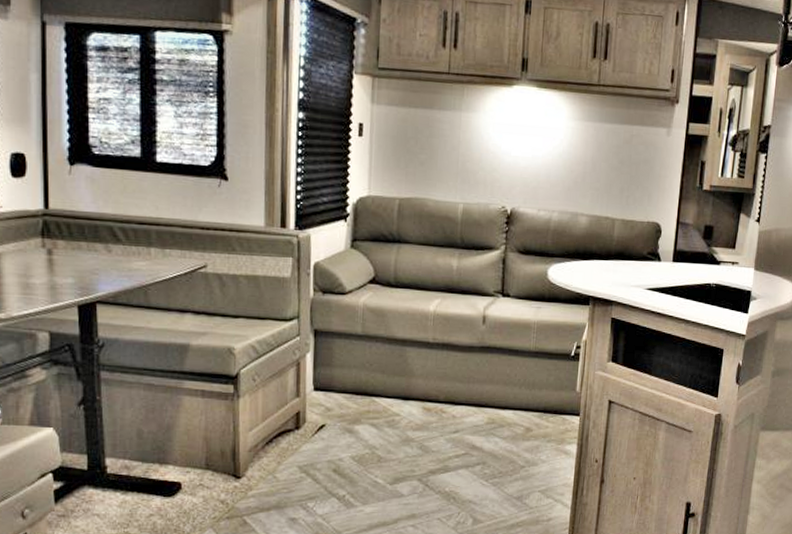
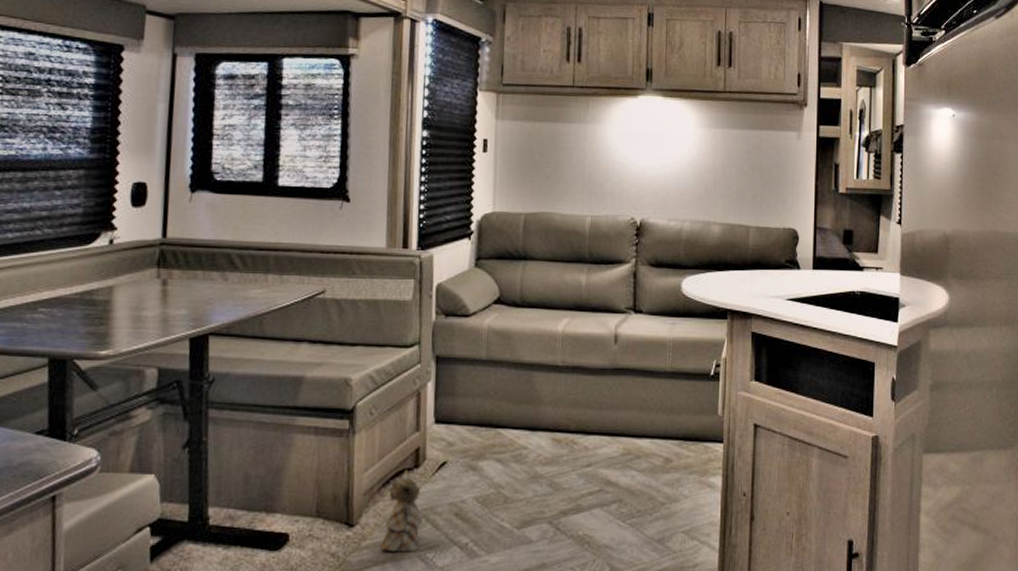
plush toy: none [265,430,304,502] -> present [380,469,423,553]

